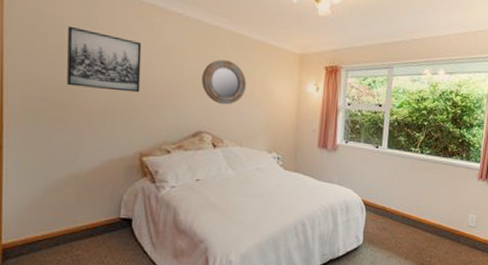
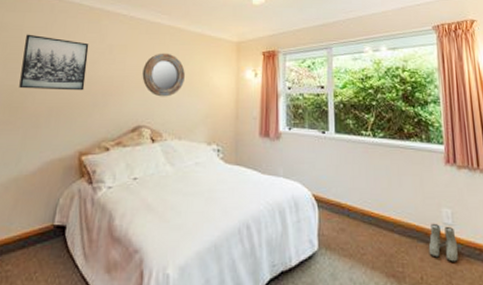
boots: none [453,225,477,255] -> present [428,223,458,262]

